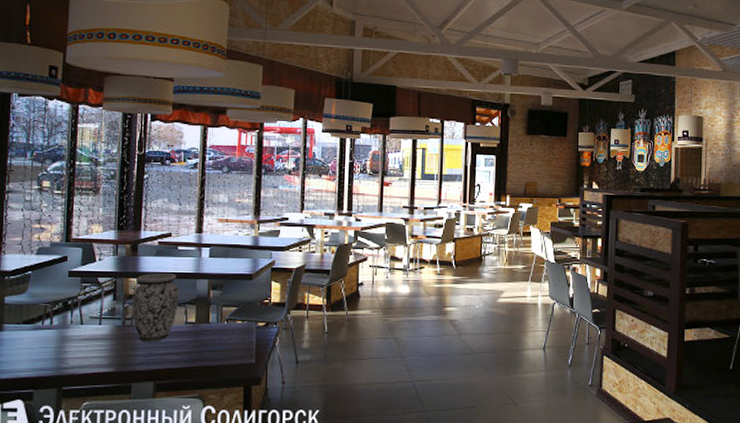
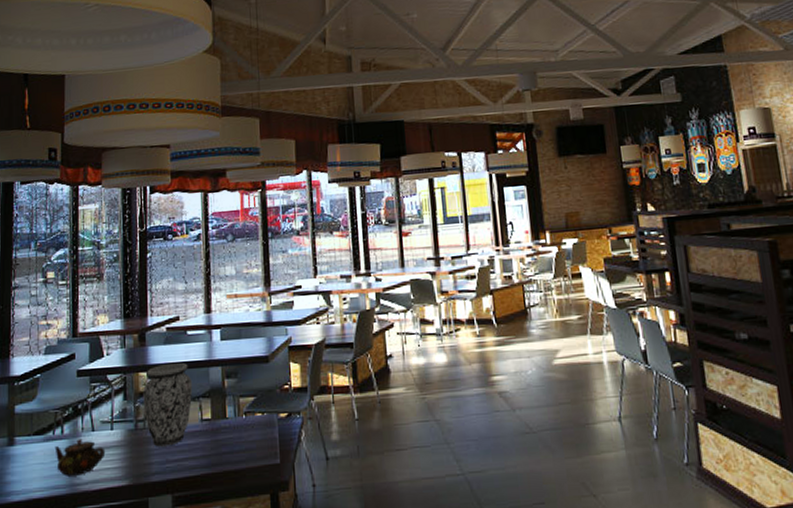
teapot: none [43,330,93,361] -> present [54,439,106,476]

